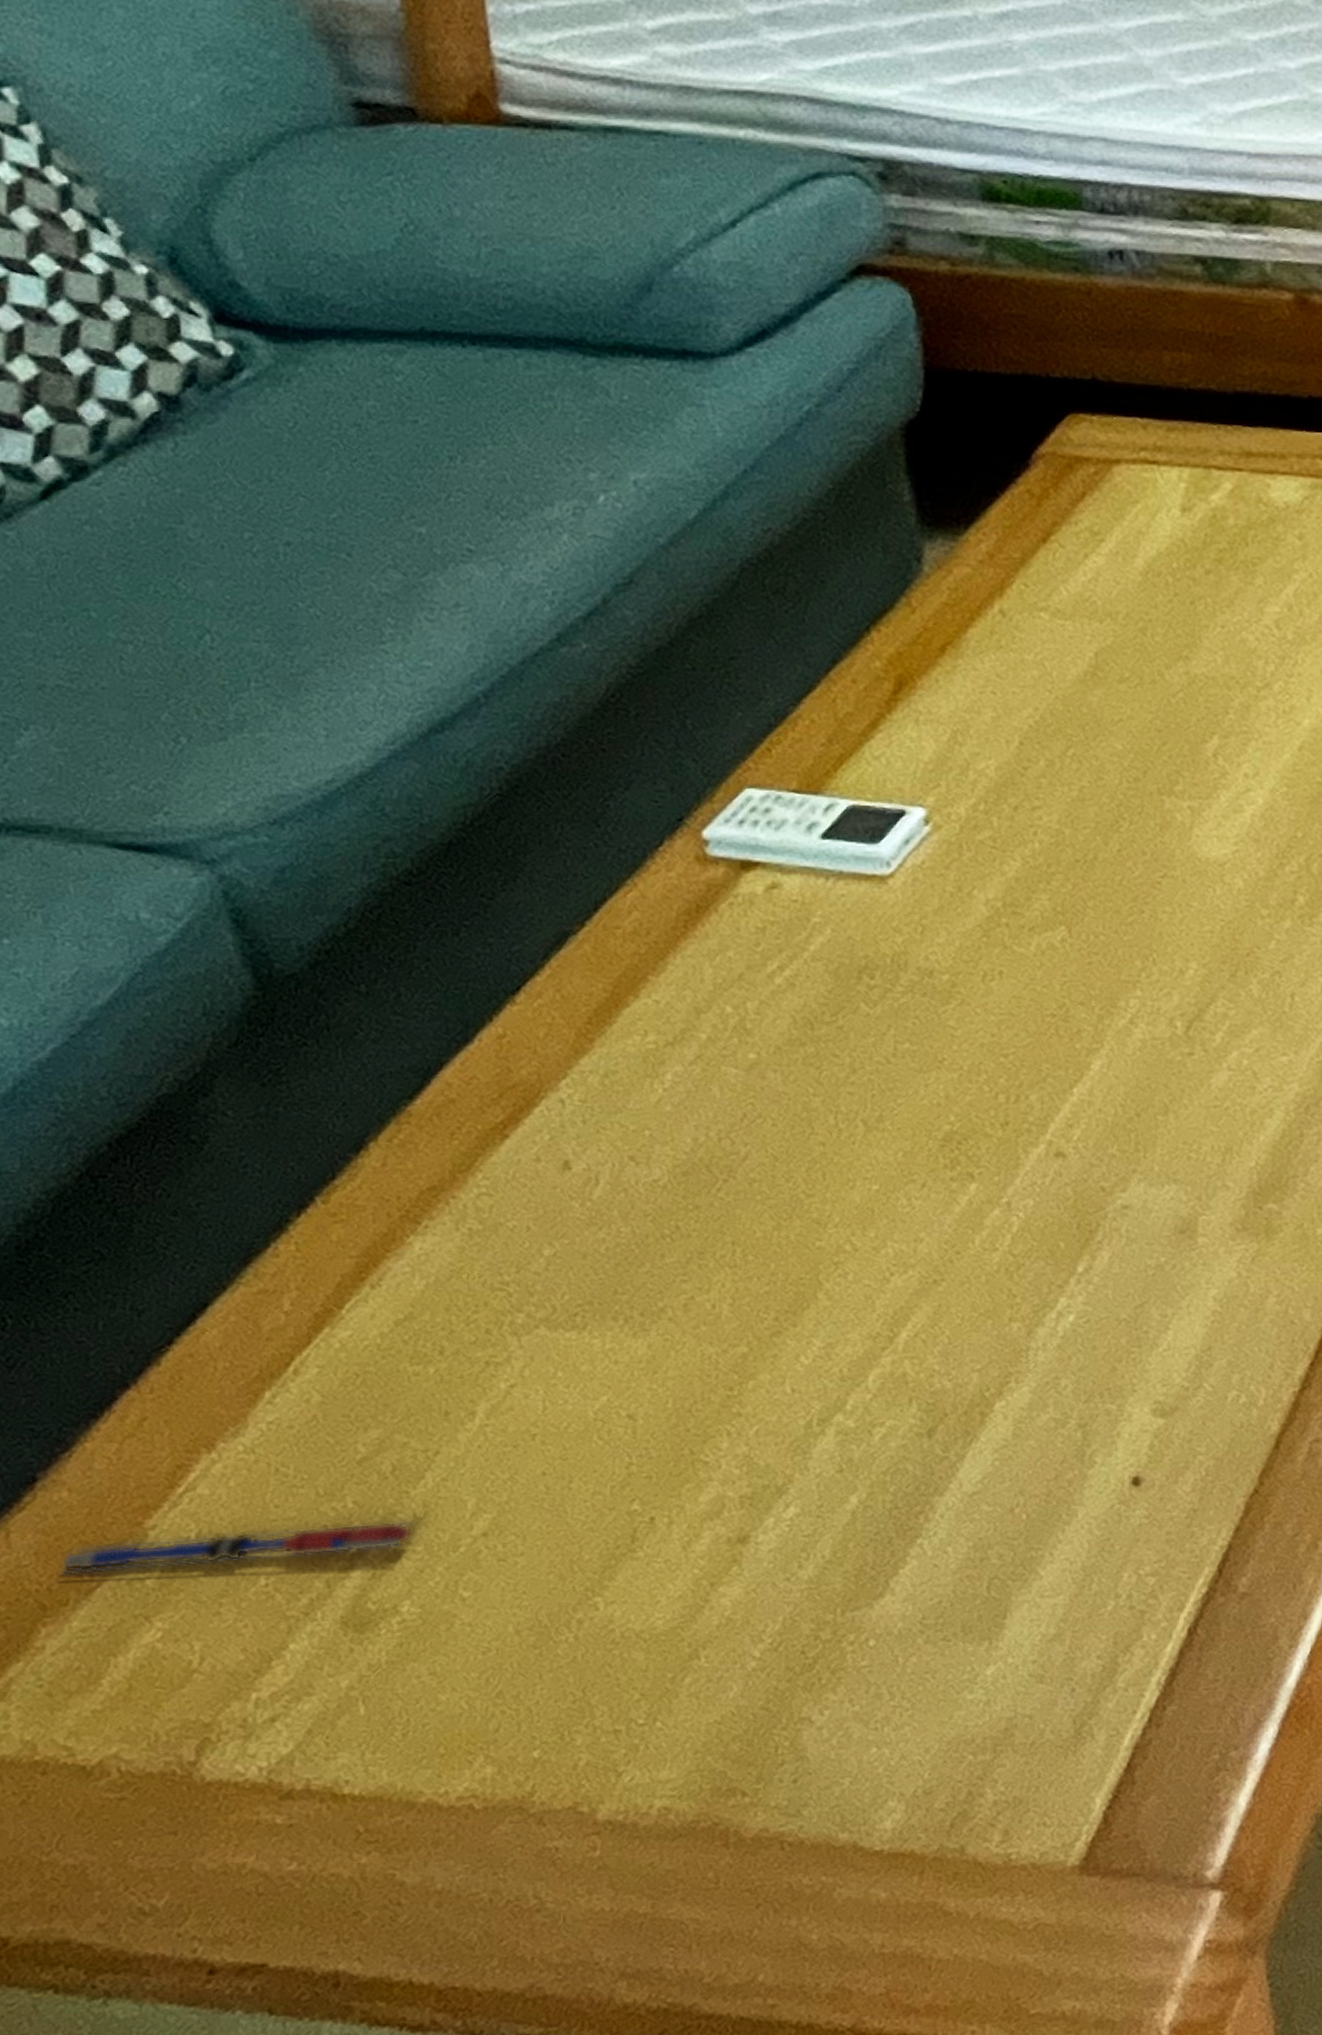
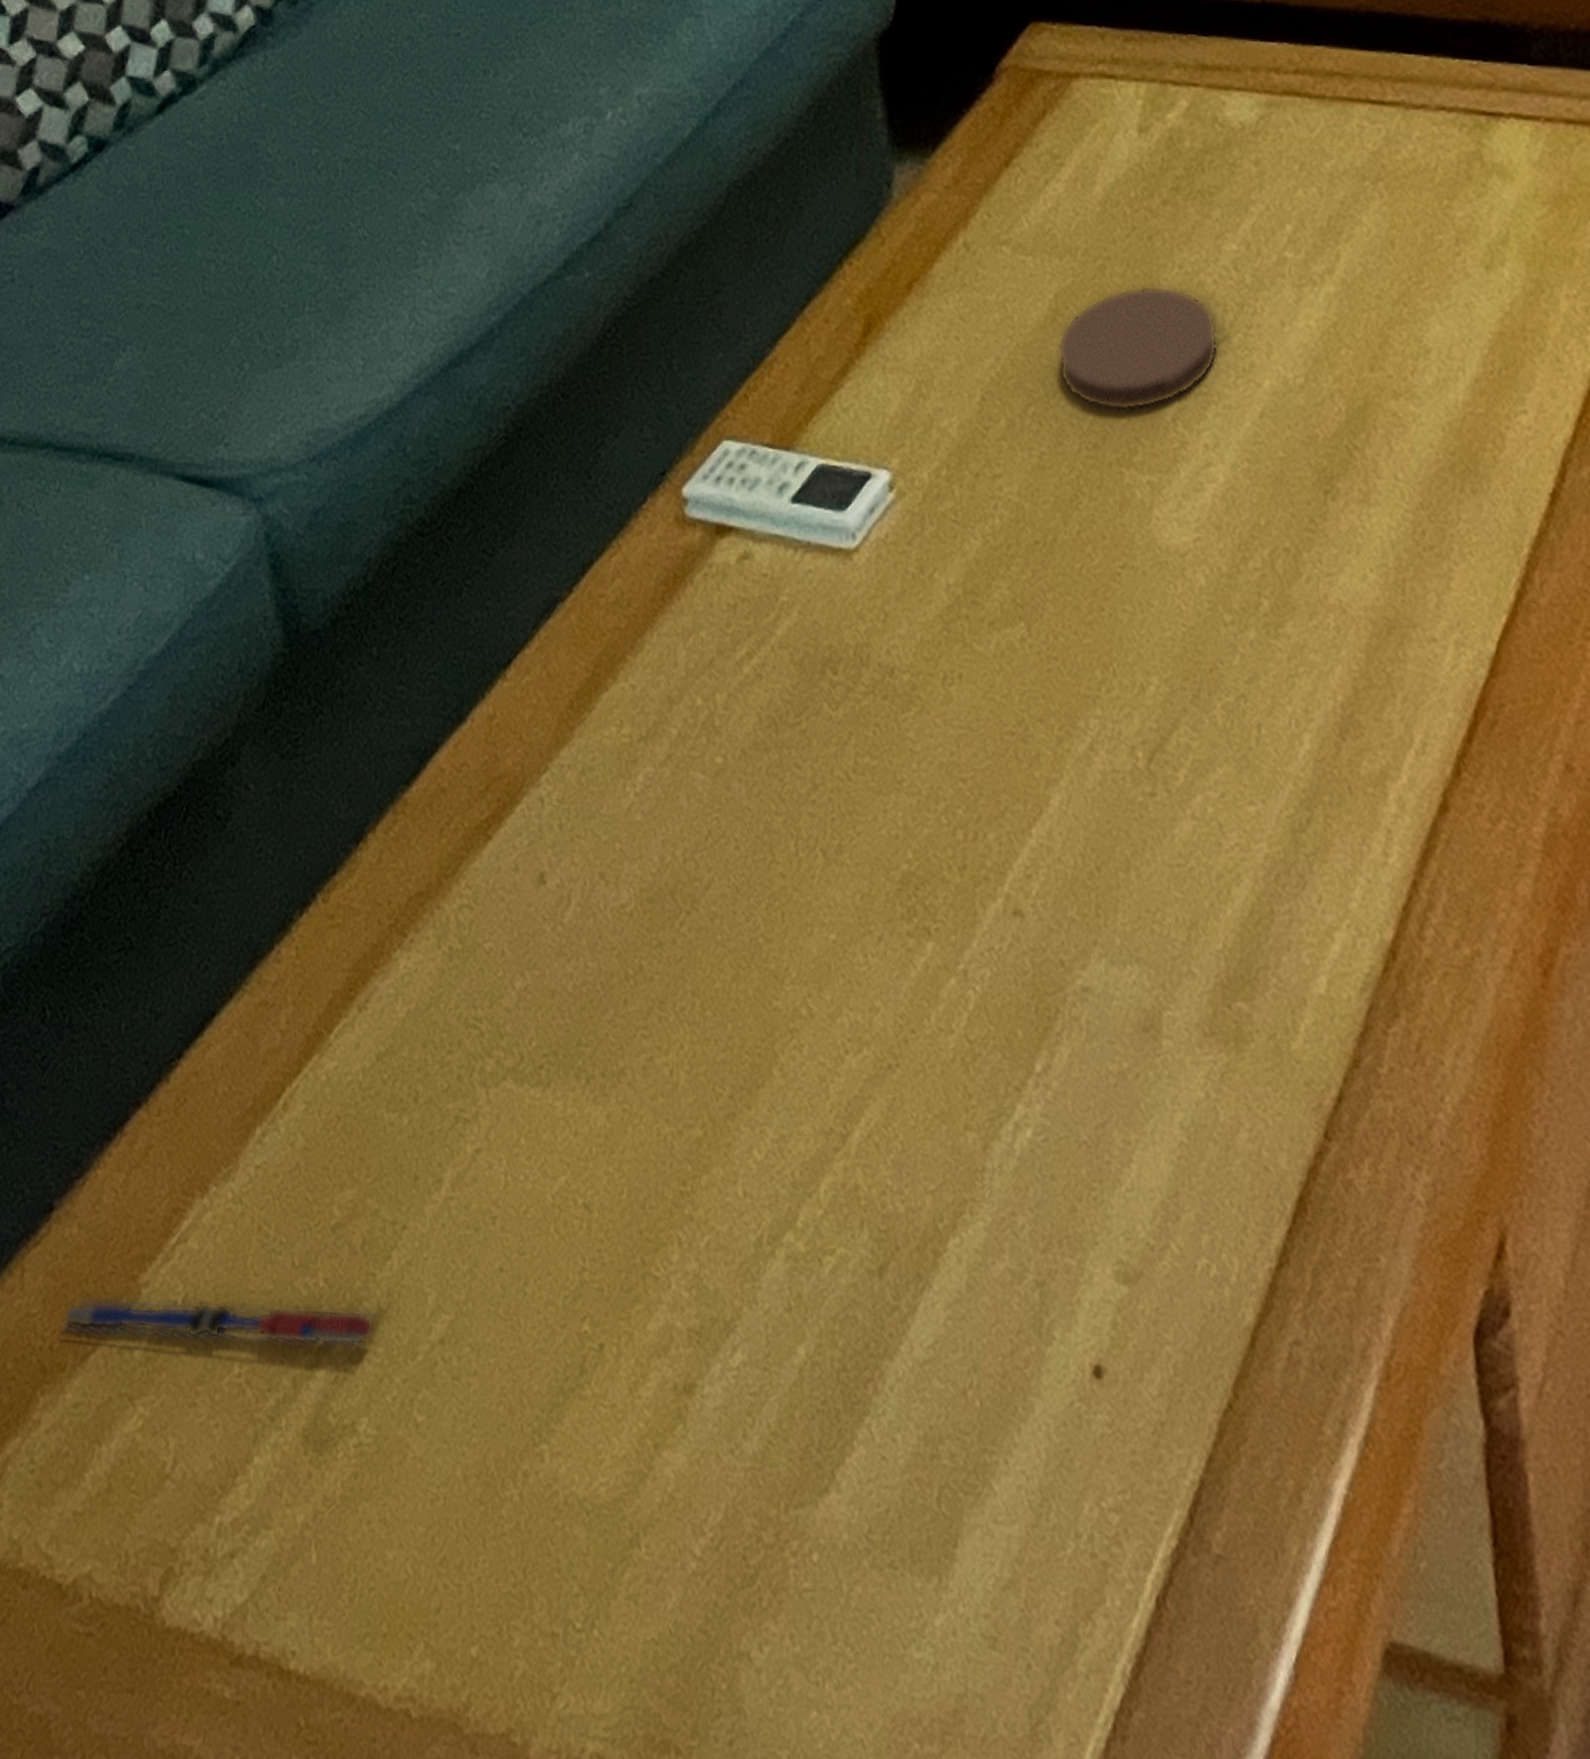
coaster: none [1098,643,1260,750] -> present [1057,285,1219,412]

